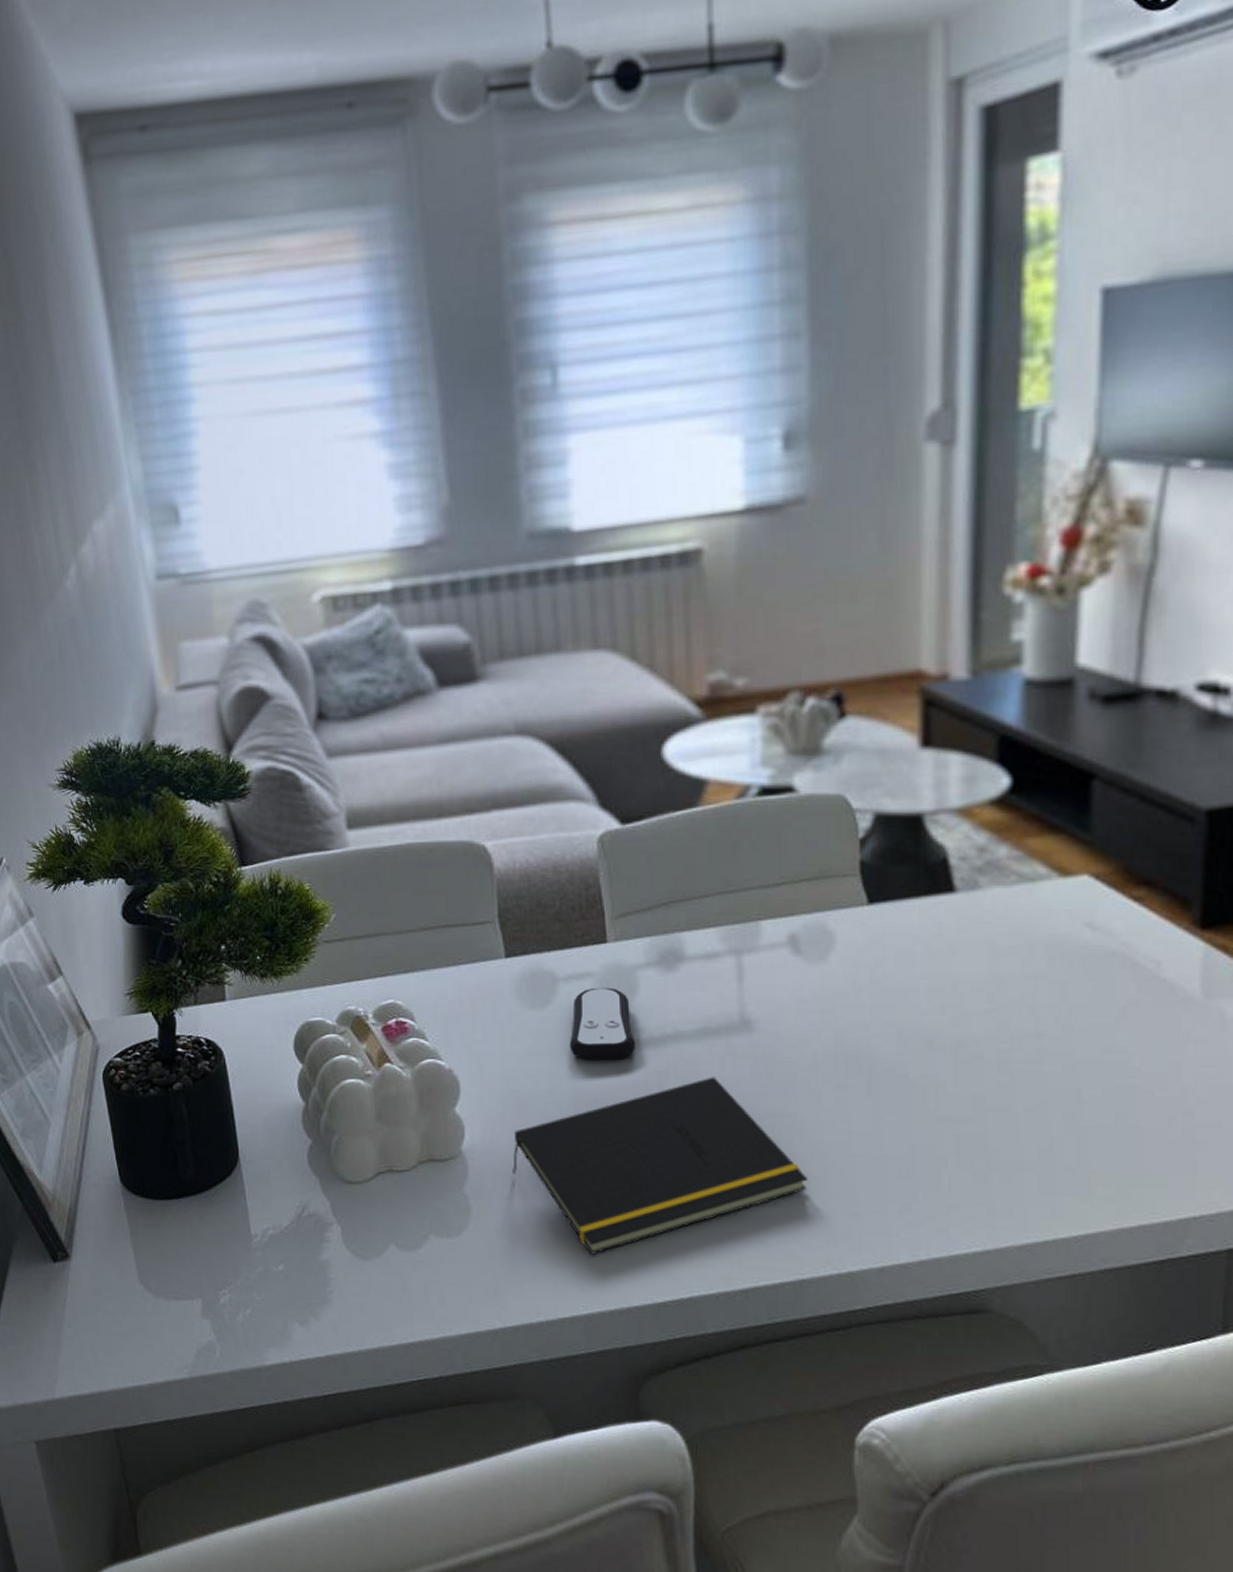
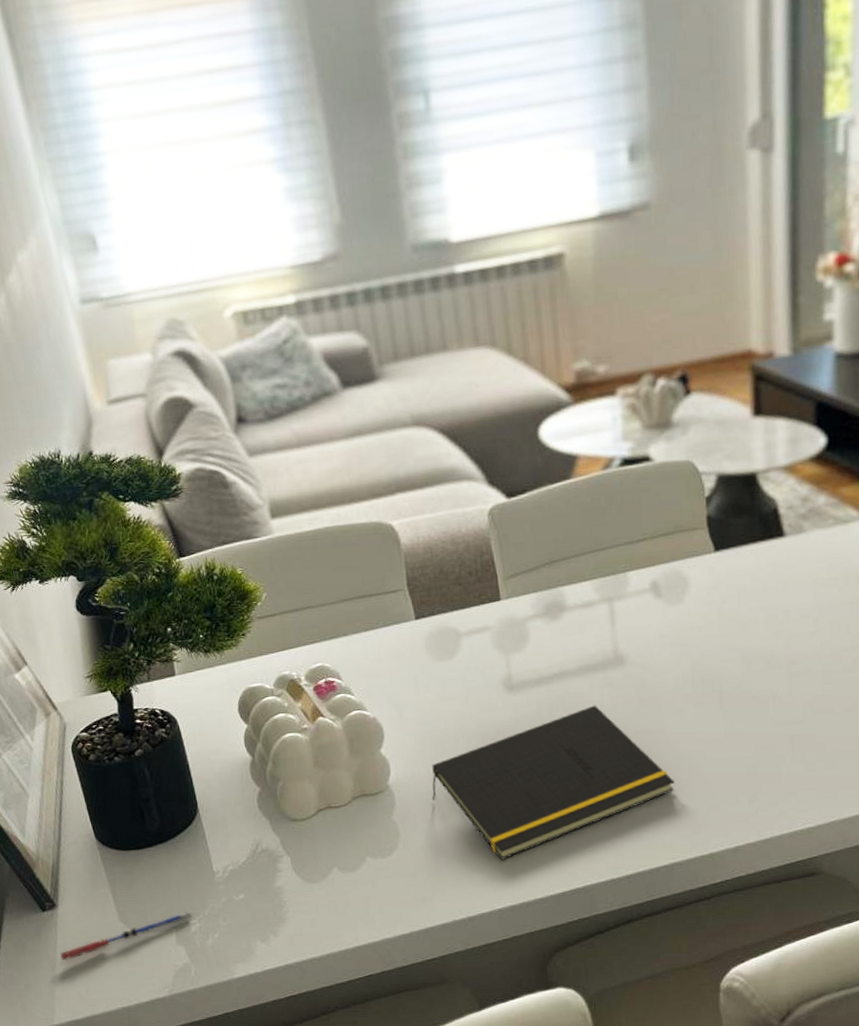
pen: none [69,1279,221,1324] -> present [60,911,191,961]
remote control: present [569,987,635,1061] -> none [473,638,529,701]

